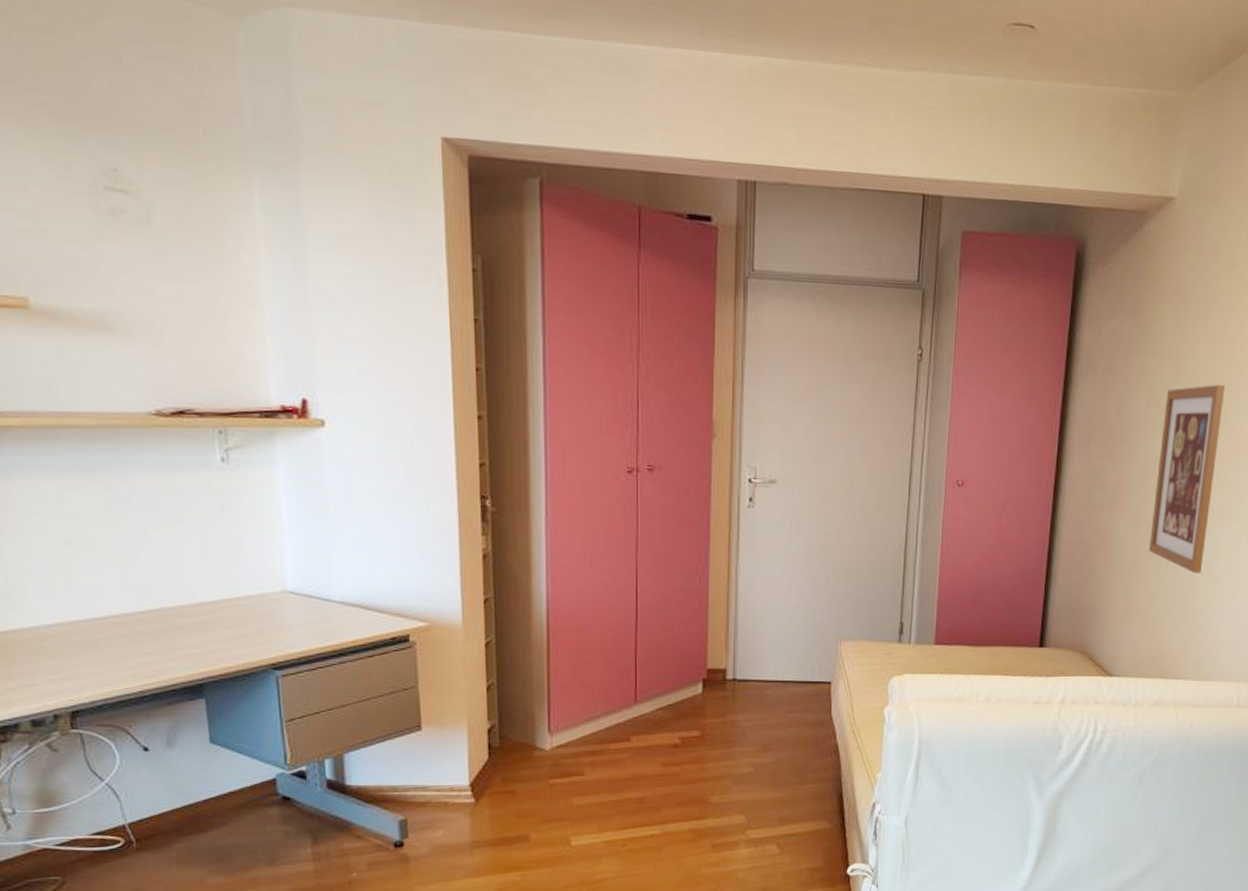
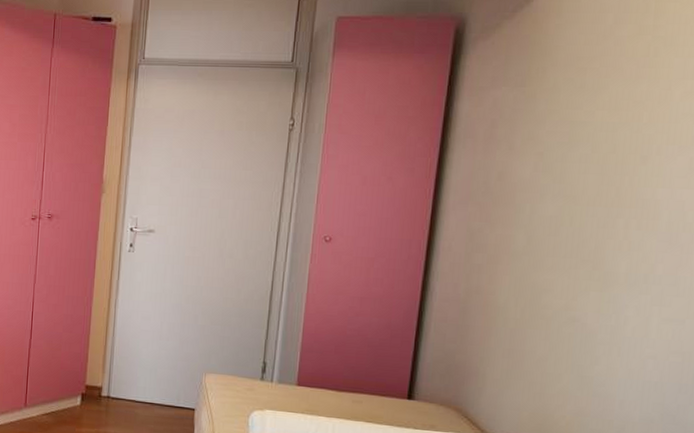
wall art: present [1149,384,1226,574] -> none [536,150,631,342]

